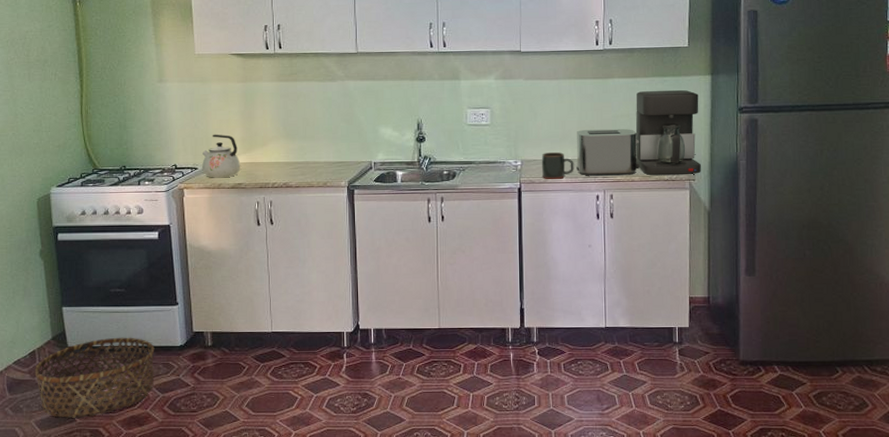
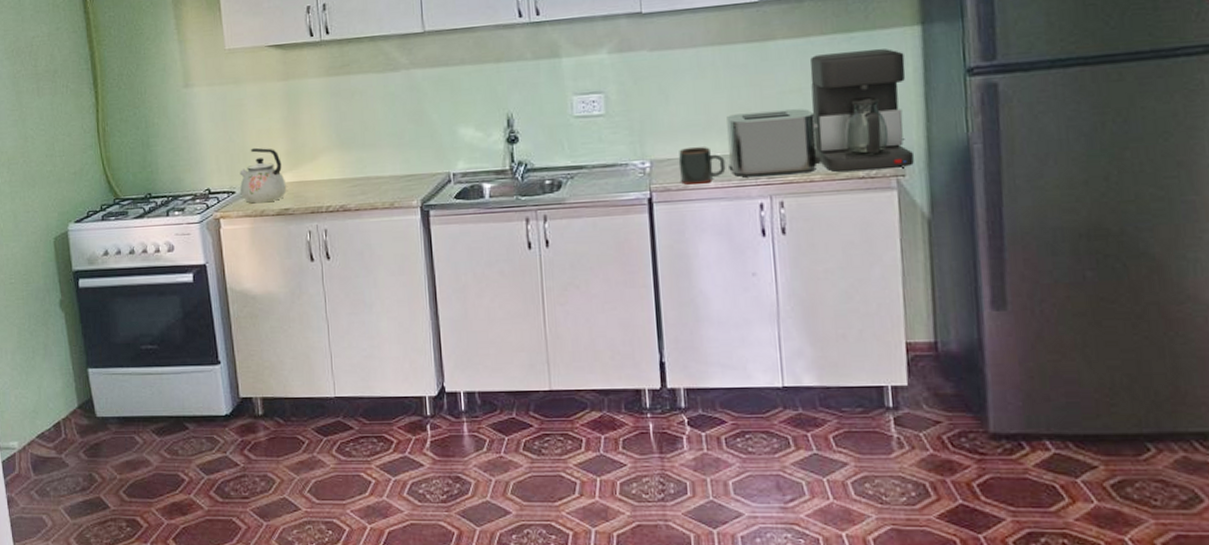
basket: present [35,337,155,418] -> none [61,404,197,504]

